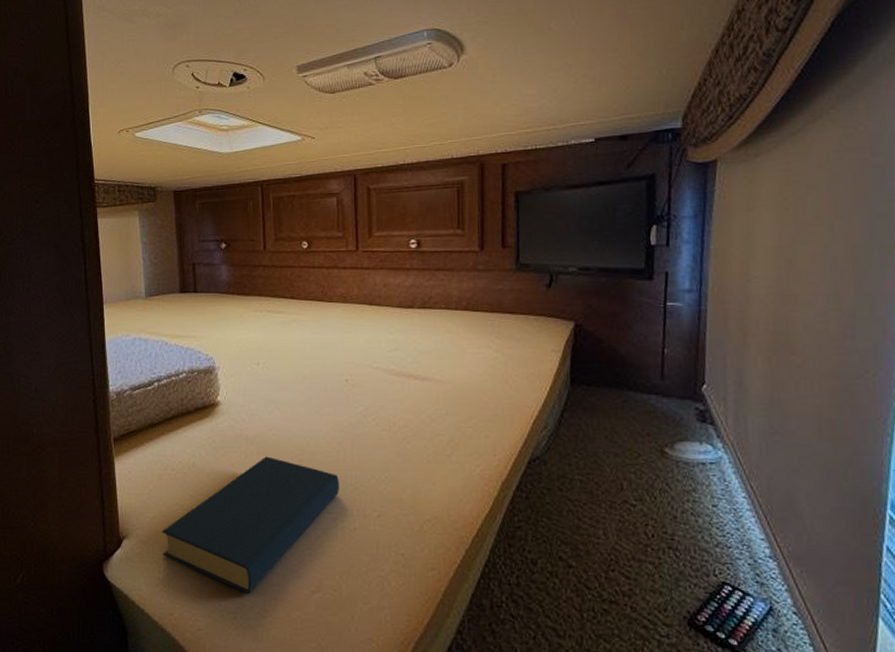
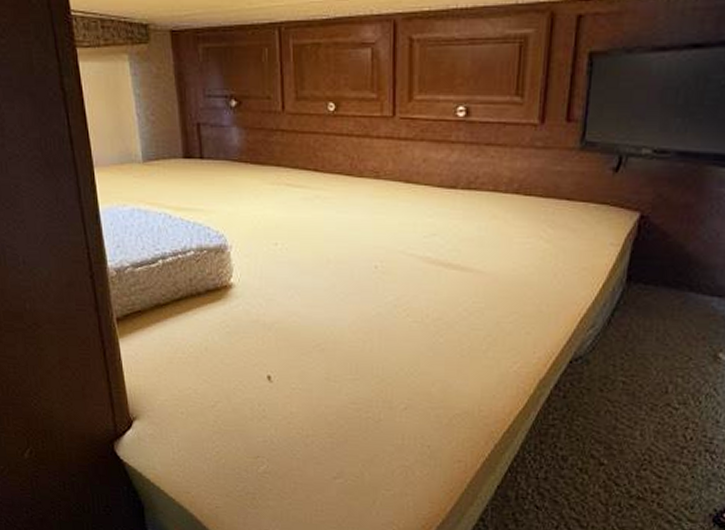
hardback book: present [161,456,339,594] -> none [174,343,364,477]

